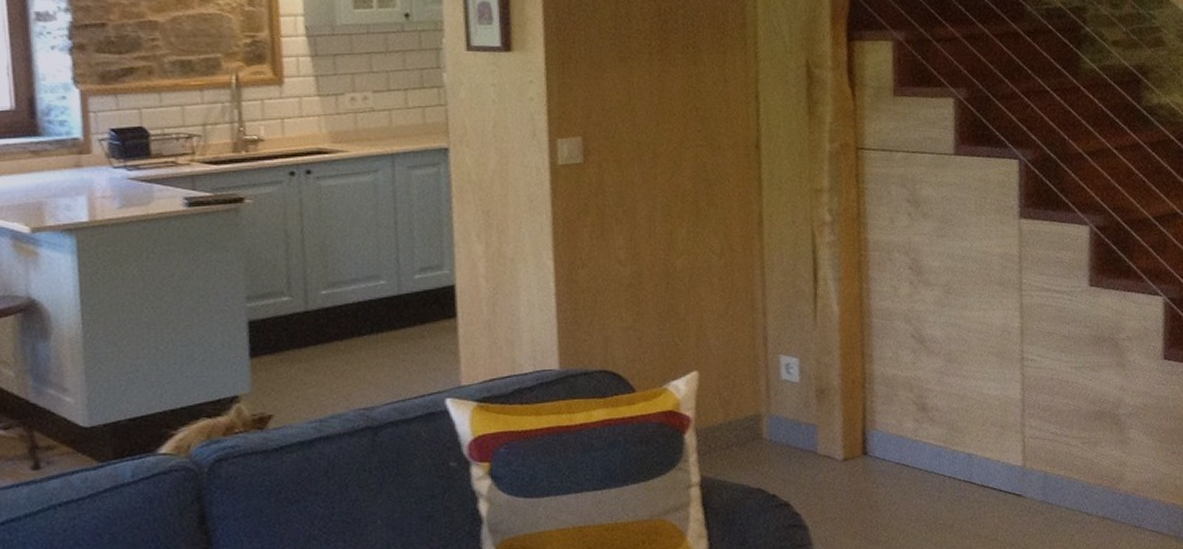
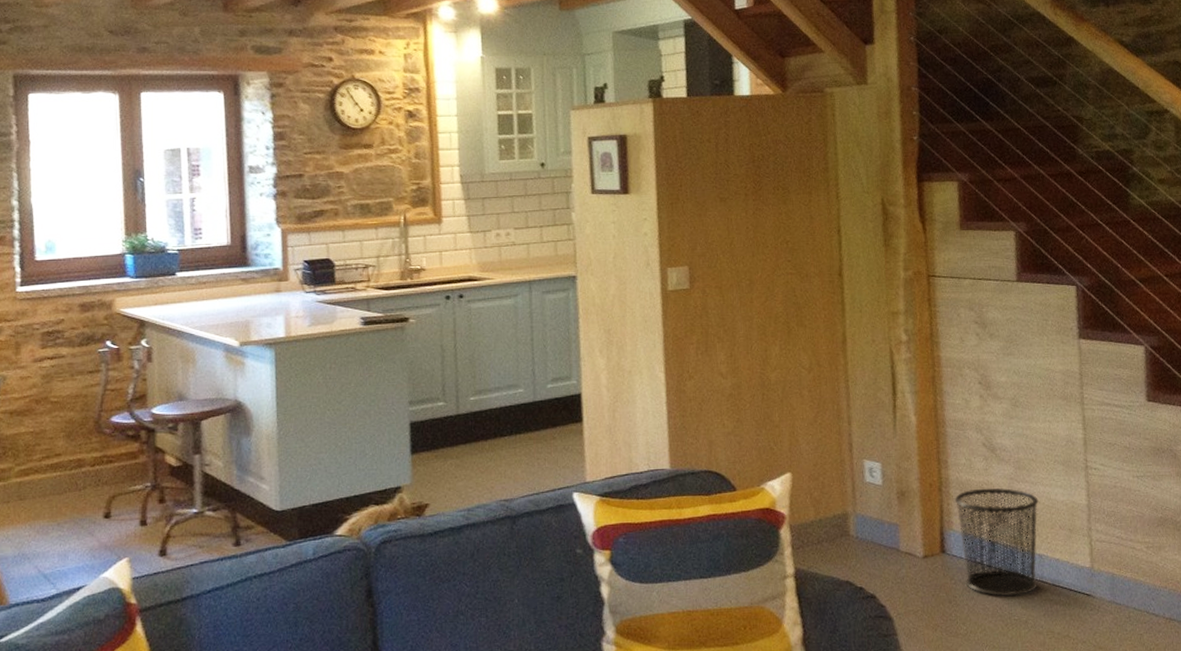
waste bin: none [879,383,970,500] -> present [954,488,1039,597]

